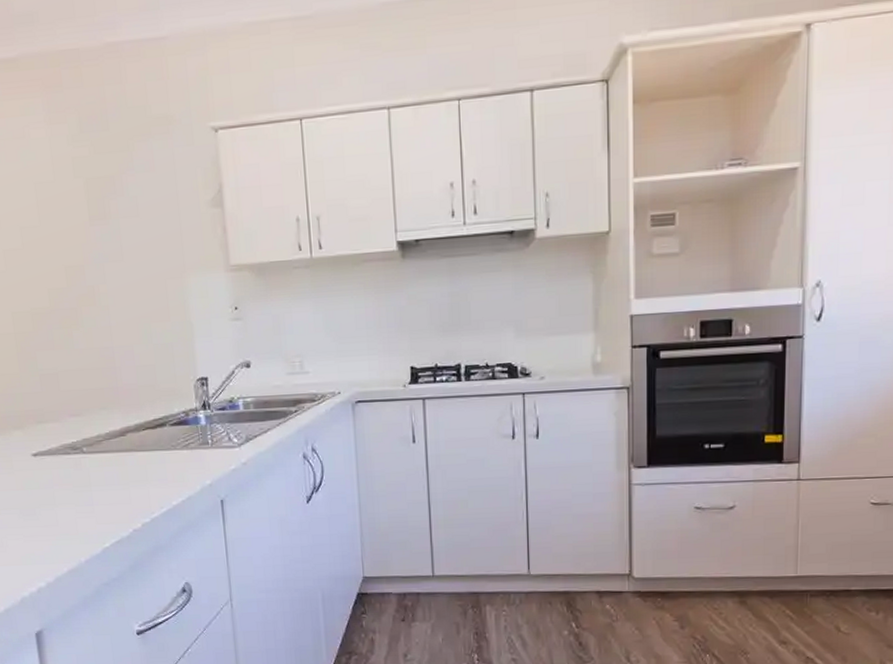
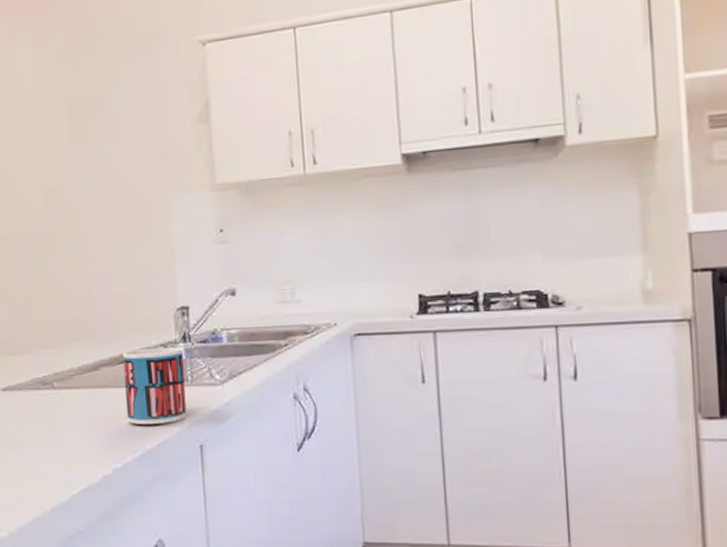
mug: none [148,414,208,484] -> present [123,347,187,425]

